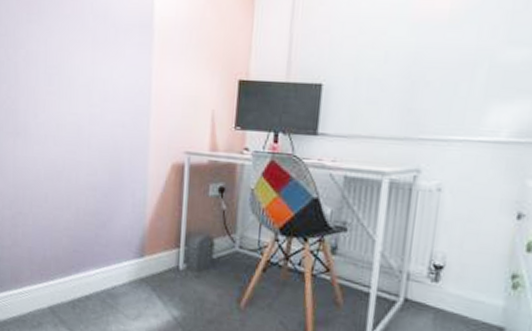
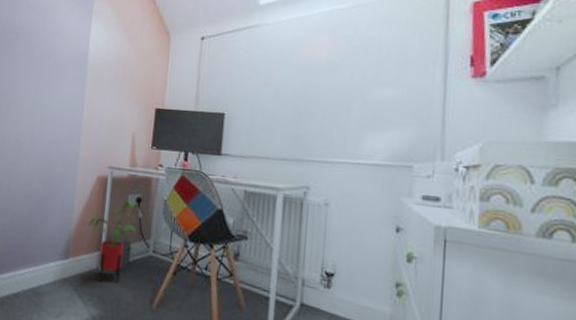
house plant: none [164,190,219,282] -> present [88,200,136,283]

